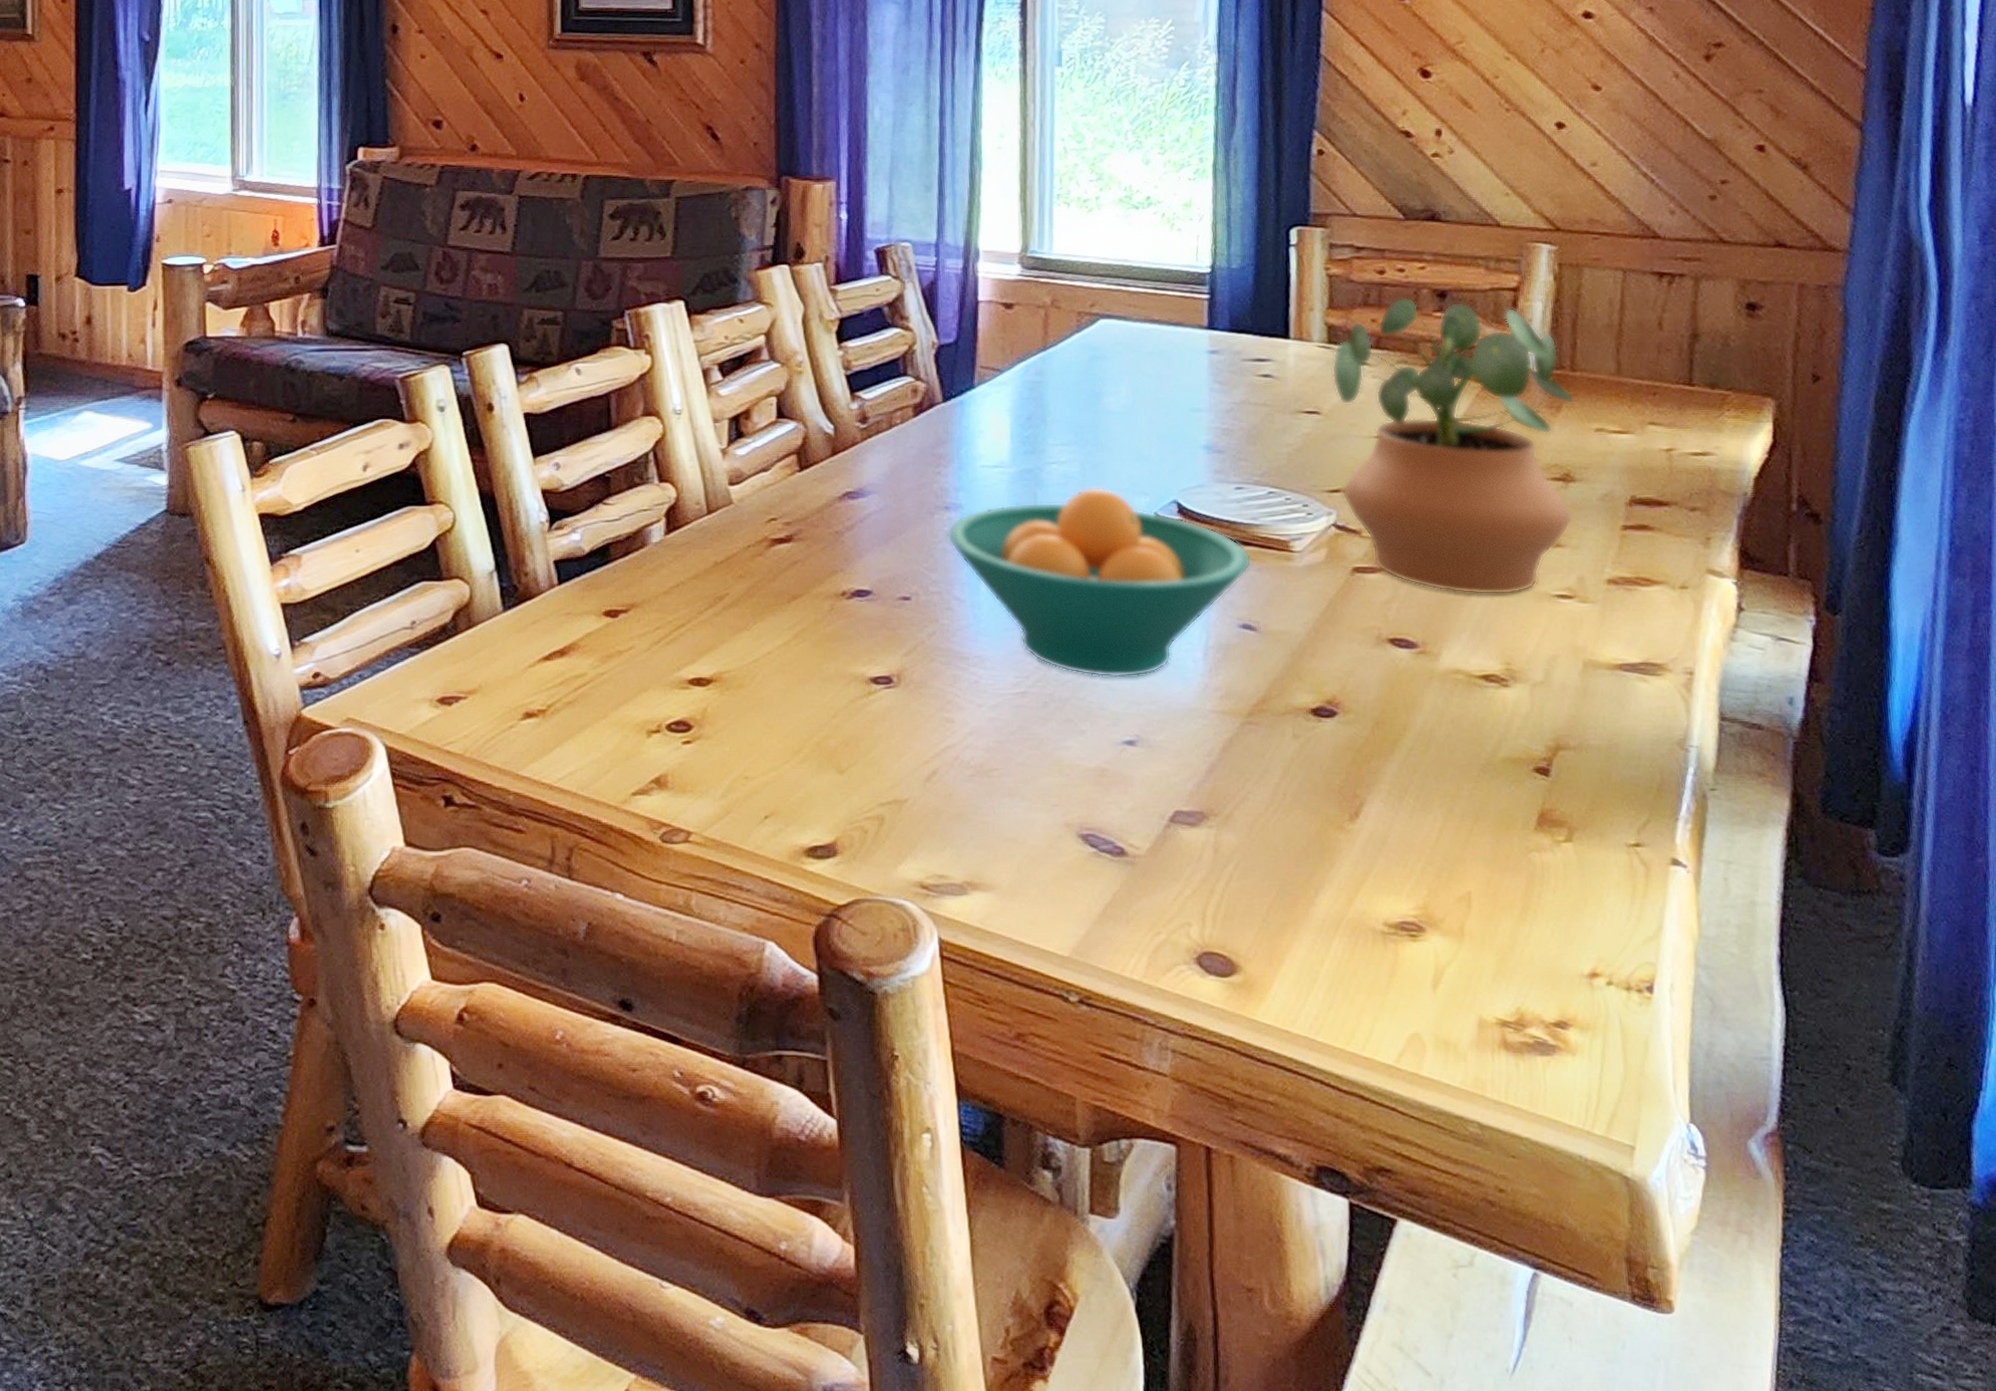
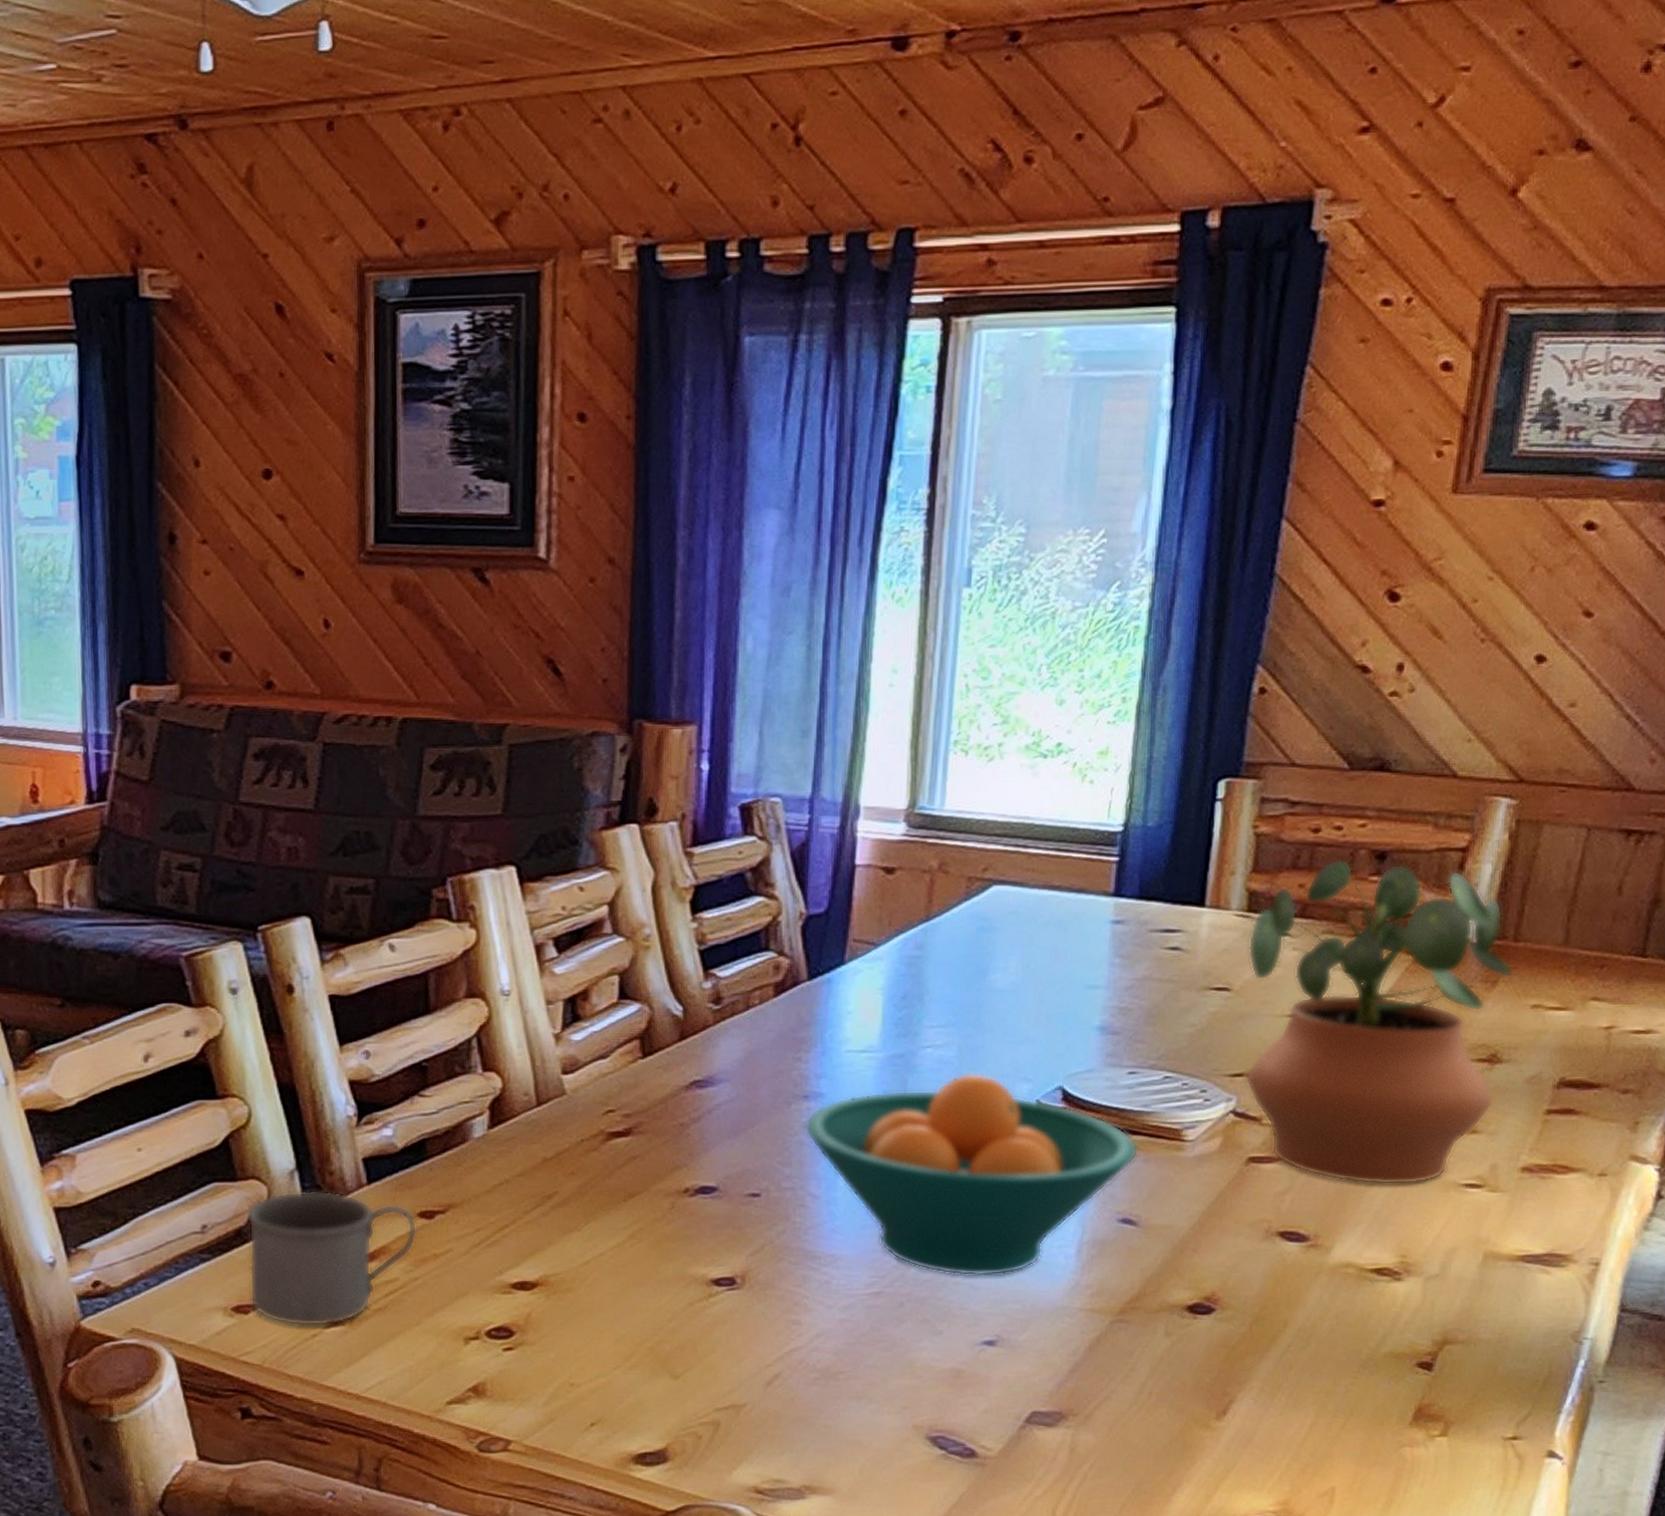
mug: none [450,589,603,718] -> present [246,1190,418,1327]

